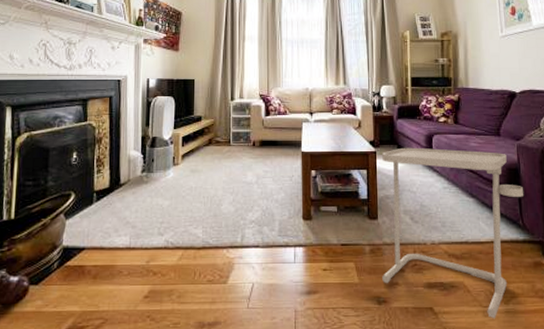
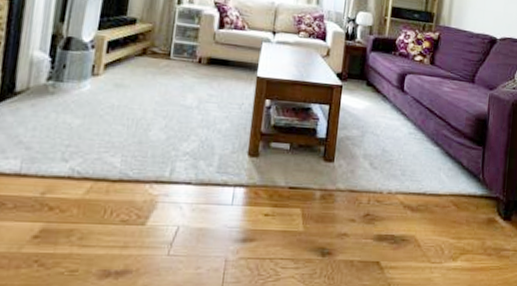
side table: present [382,147,524,319] -> none [329,84,489,276]

